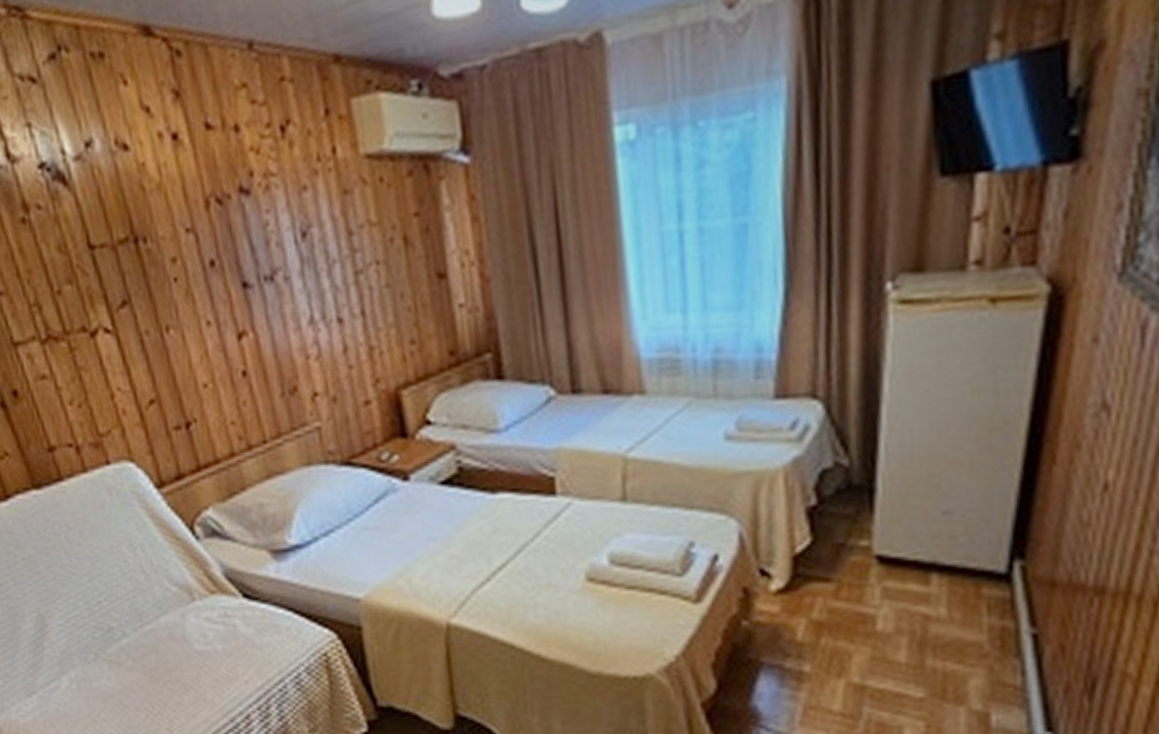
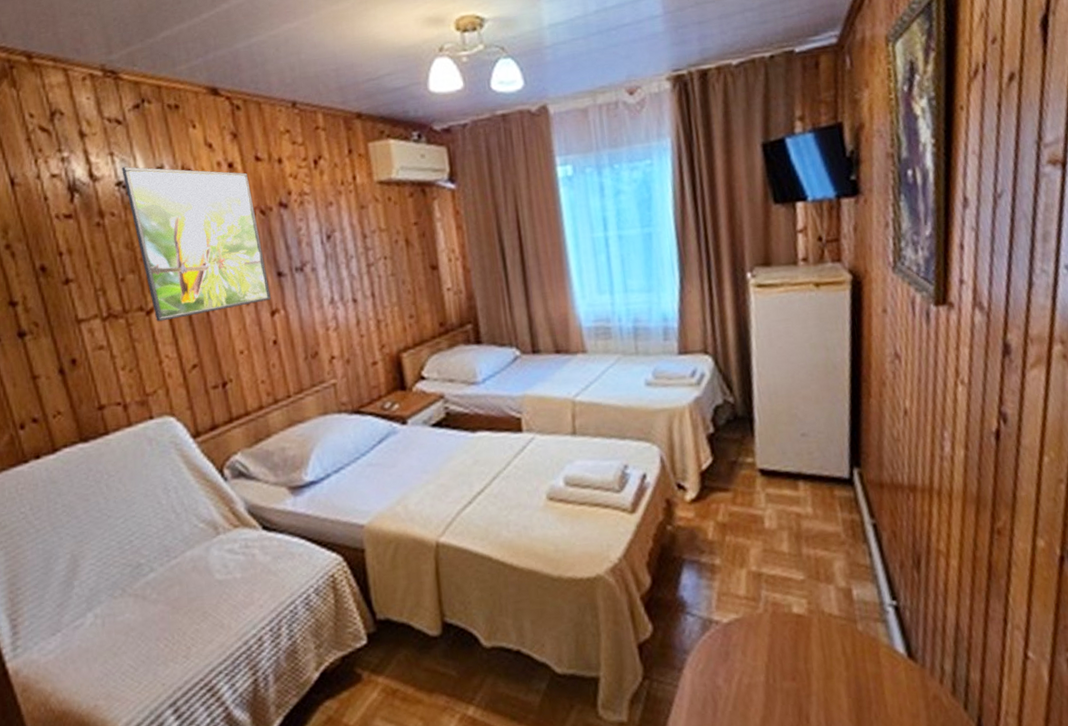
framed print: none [43,141,236,346] -> present [121,166,271,322]

